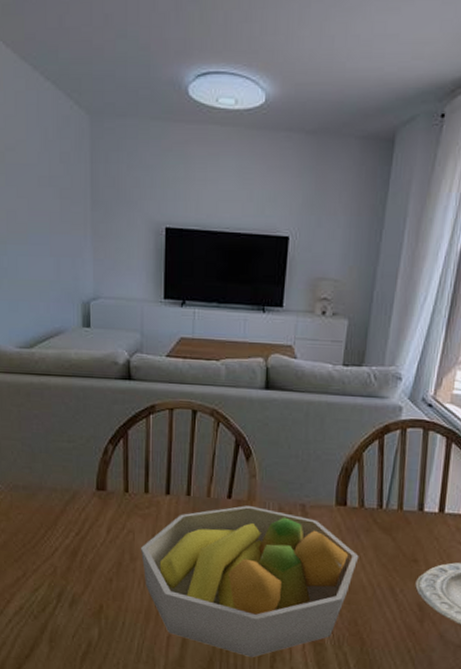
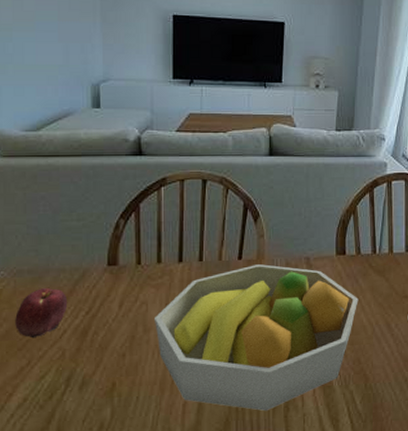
apple: none [12,505,59,552] -> present [15,288,68,339]

